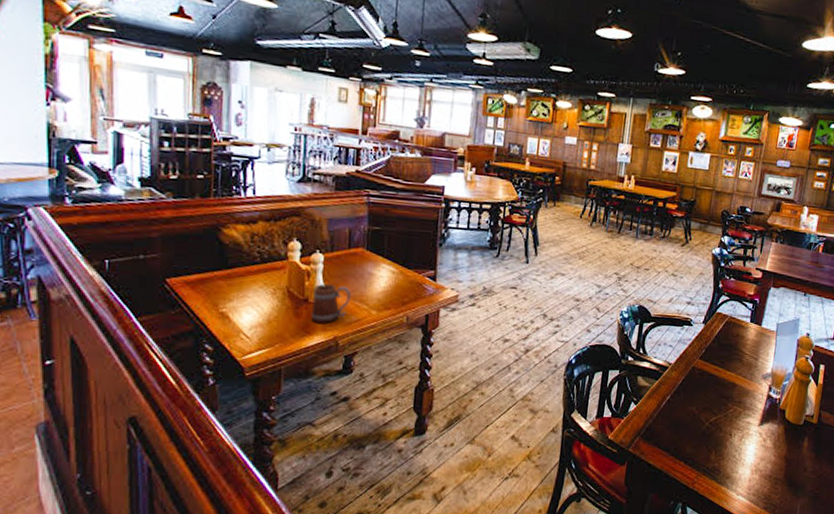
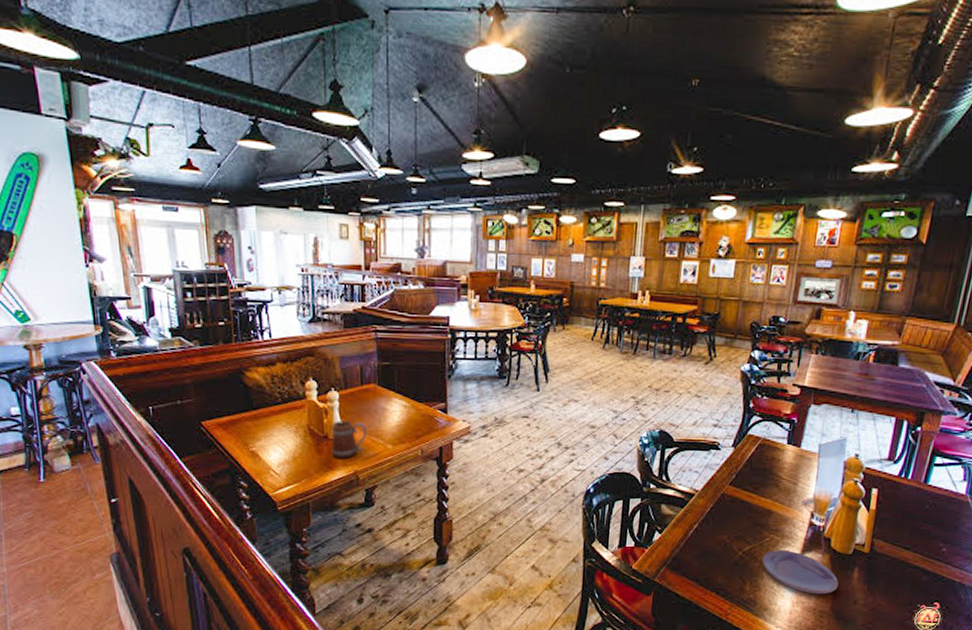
plate: none [726,421,791,463] -> present [762,550,839,595]

